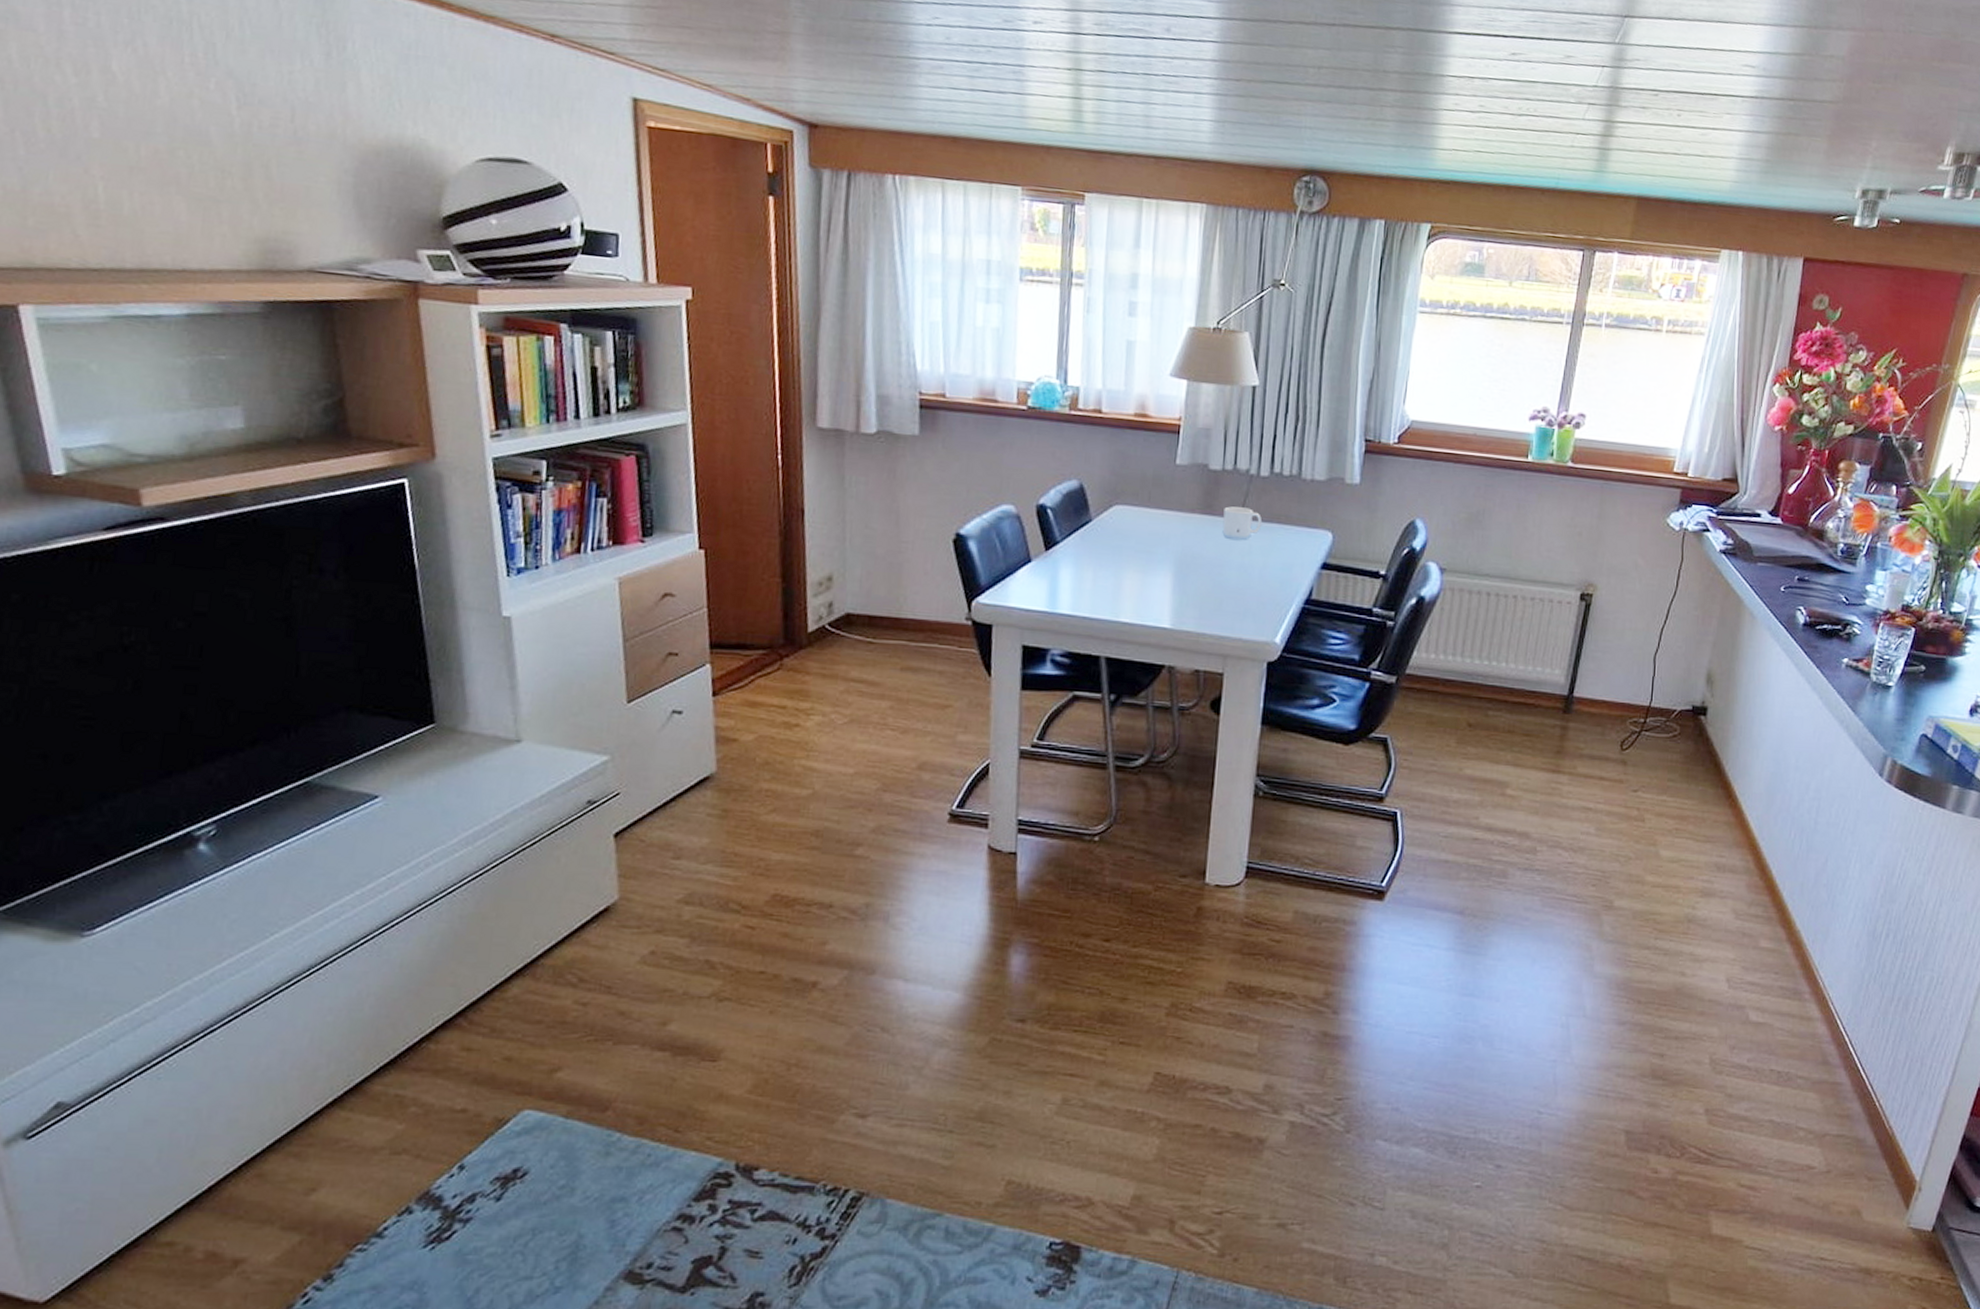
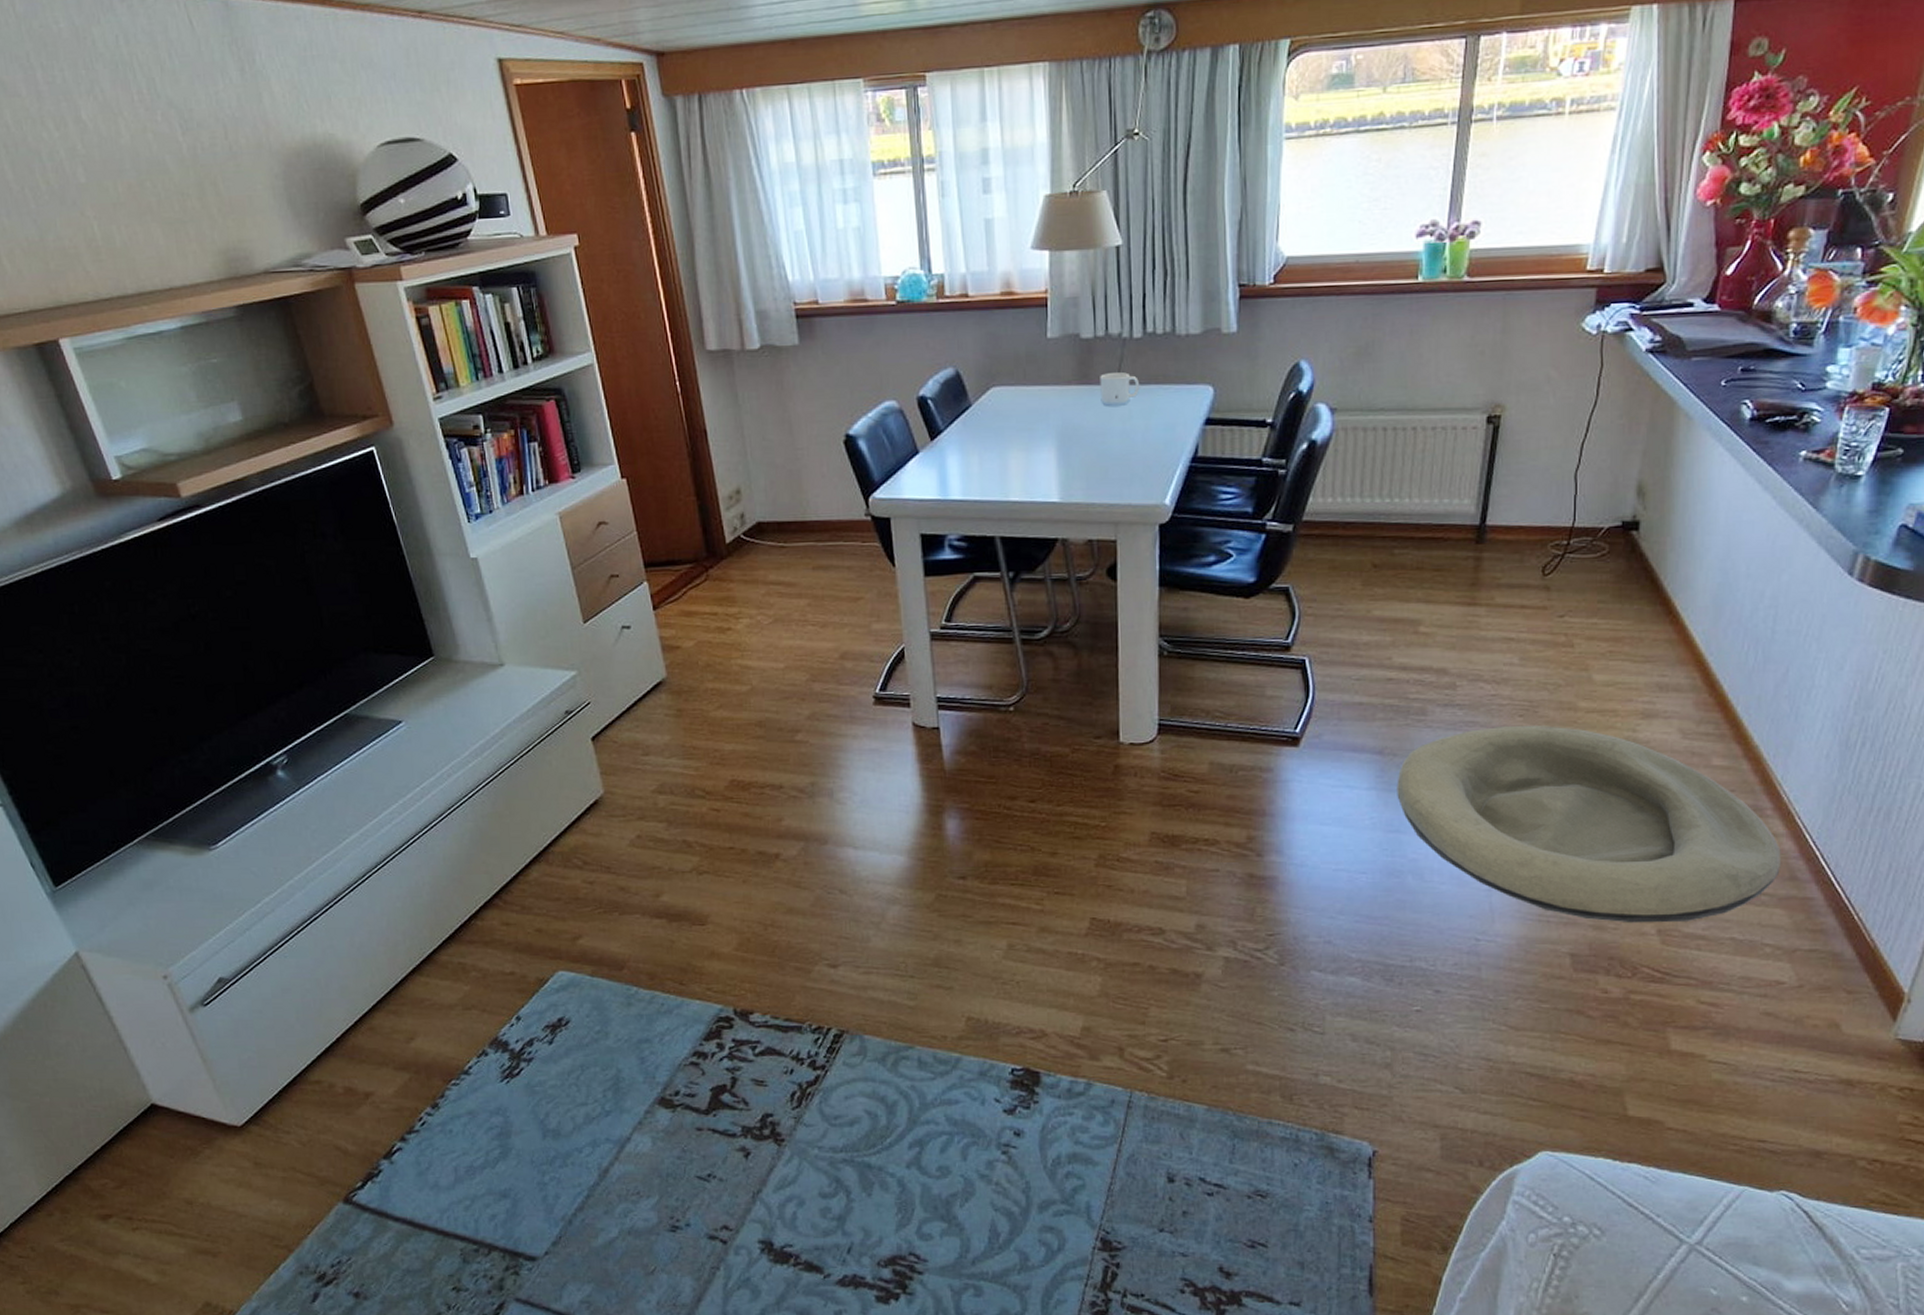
dog bed: none [1474,895,1816,1102] -> present [1397,724,1781,923]

